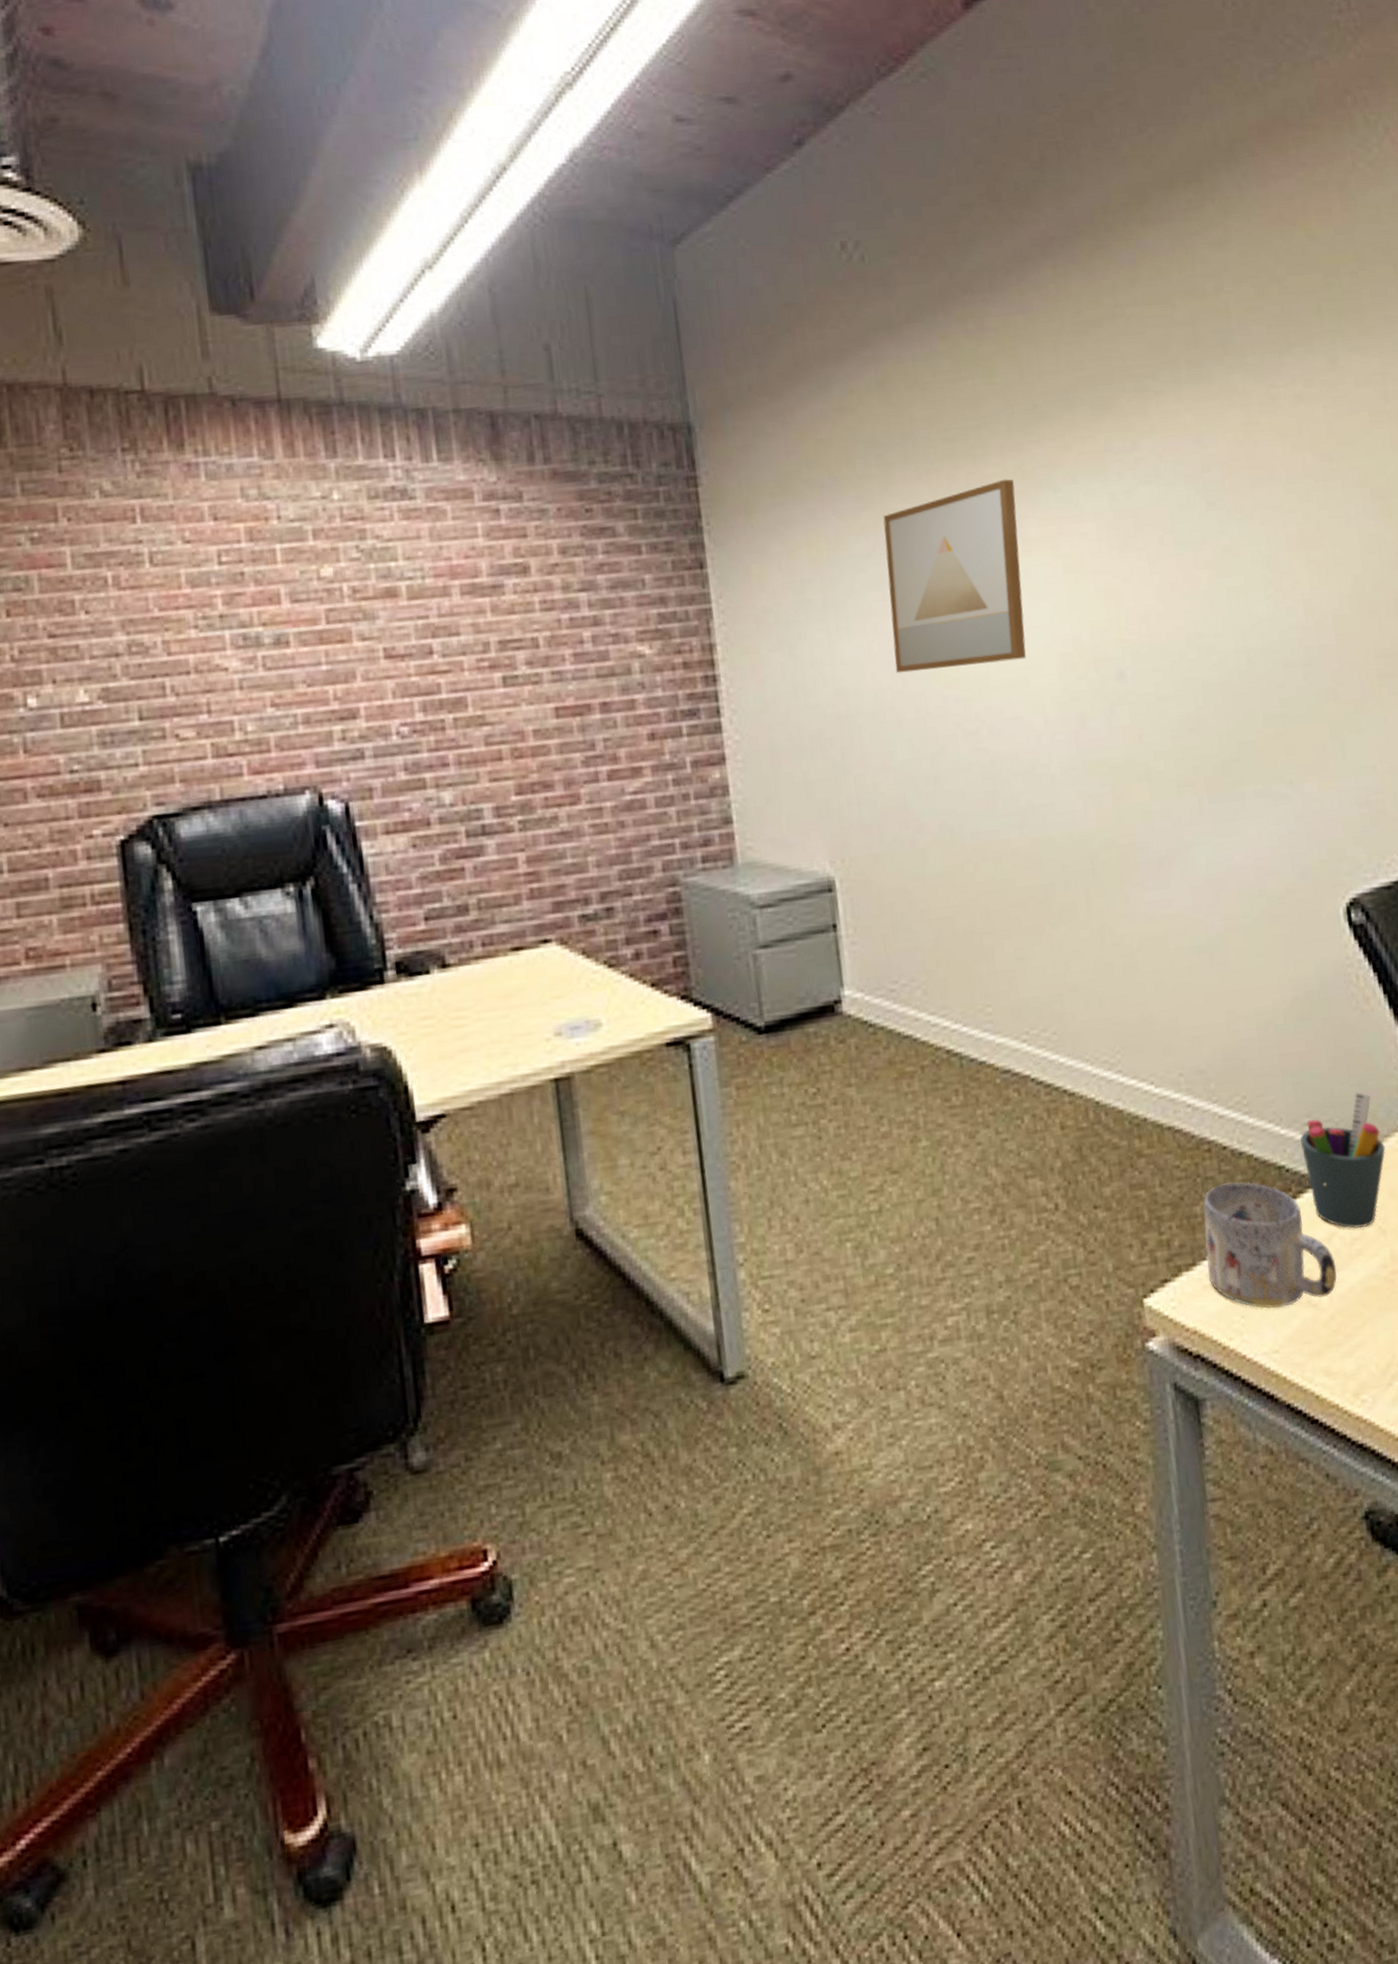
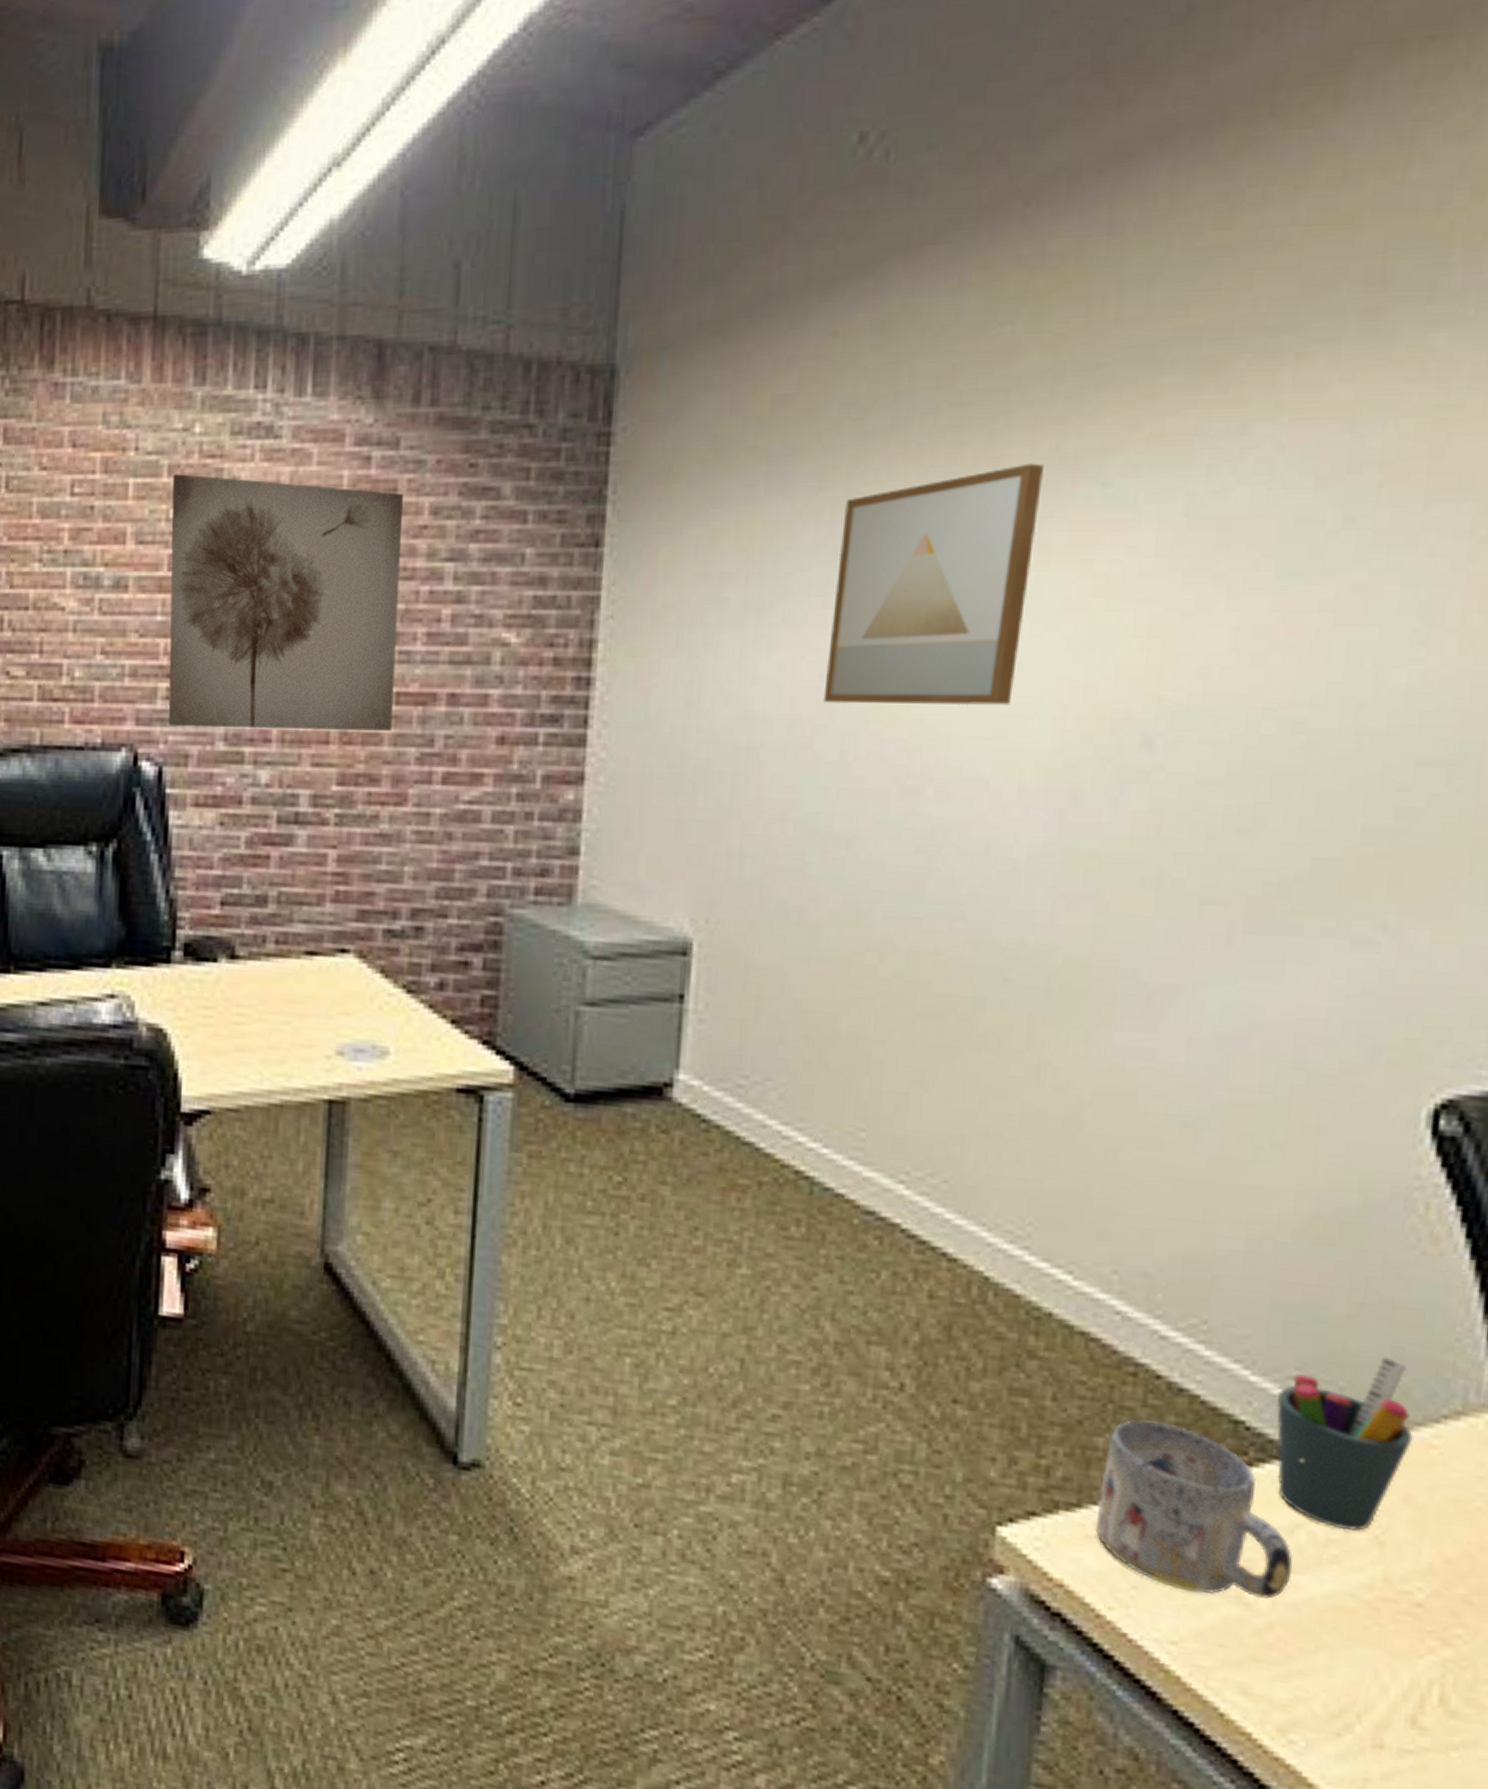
wall art: none [318,536,556,765] -> present [168,474,404,731]

